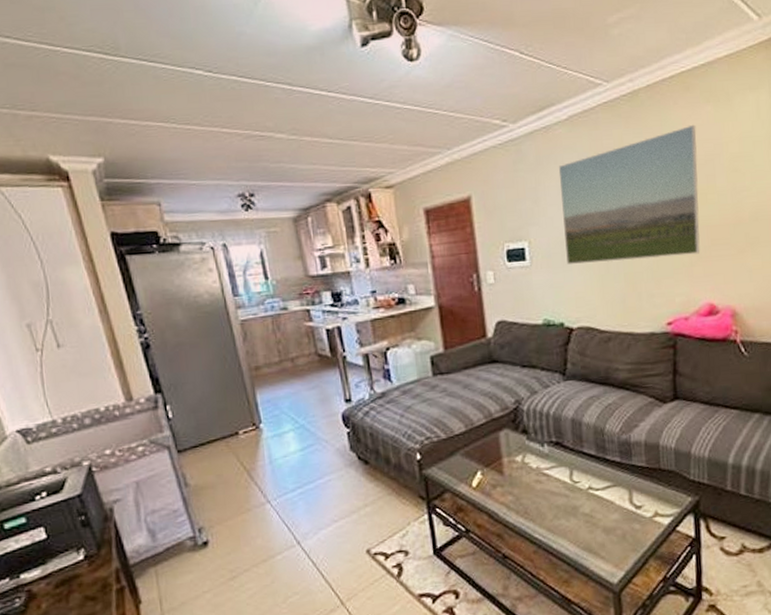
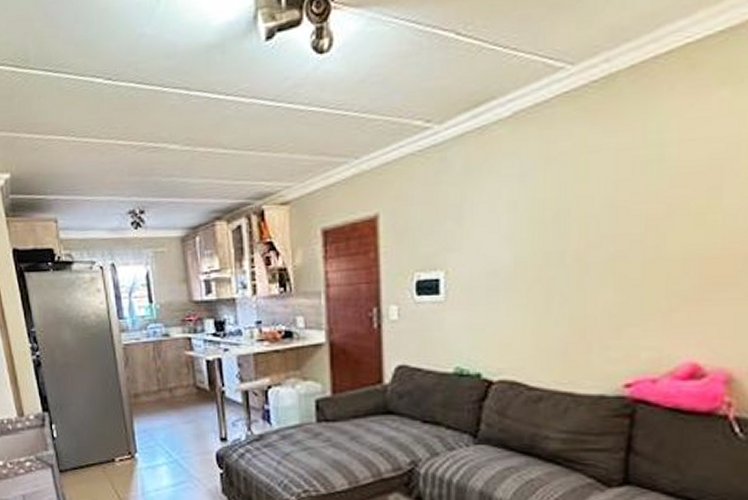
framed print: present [558,124,700,264] -> none [492,117,700,301]

